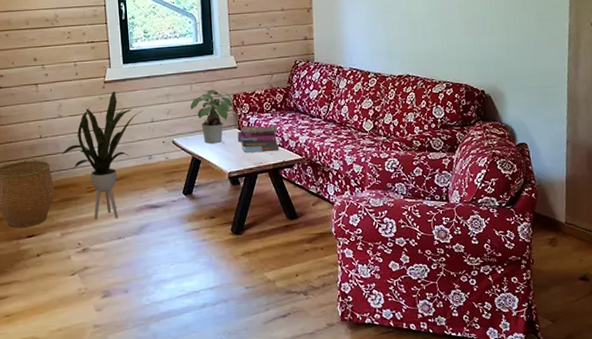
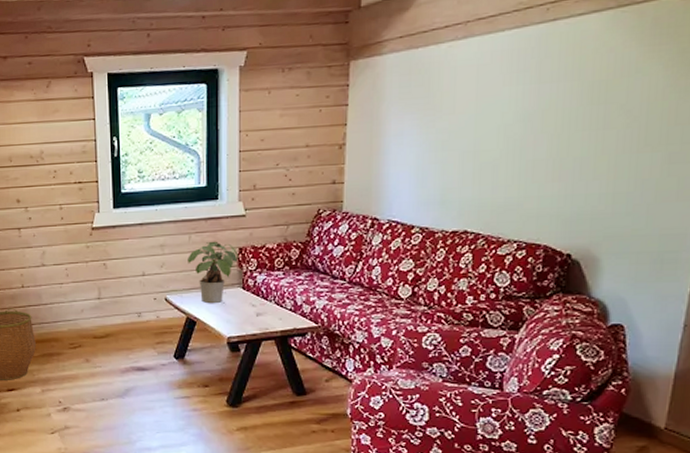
house plant: present [61,91,143,220] -> none [44,239,133,379]
books: present [238,126,280,153] -> none [241,286,290,317]

